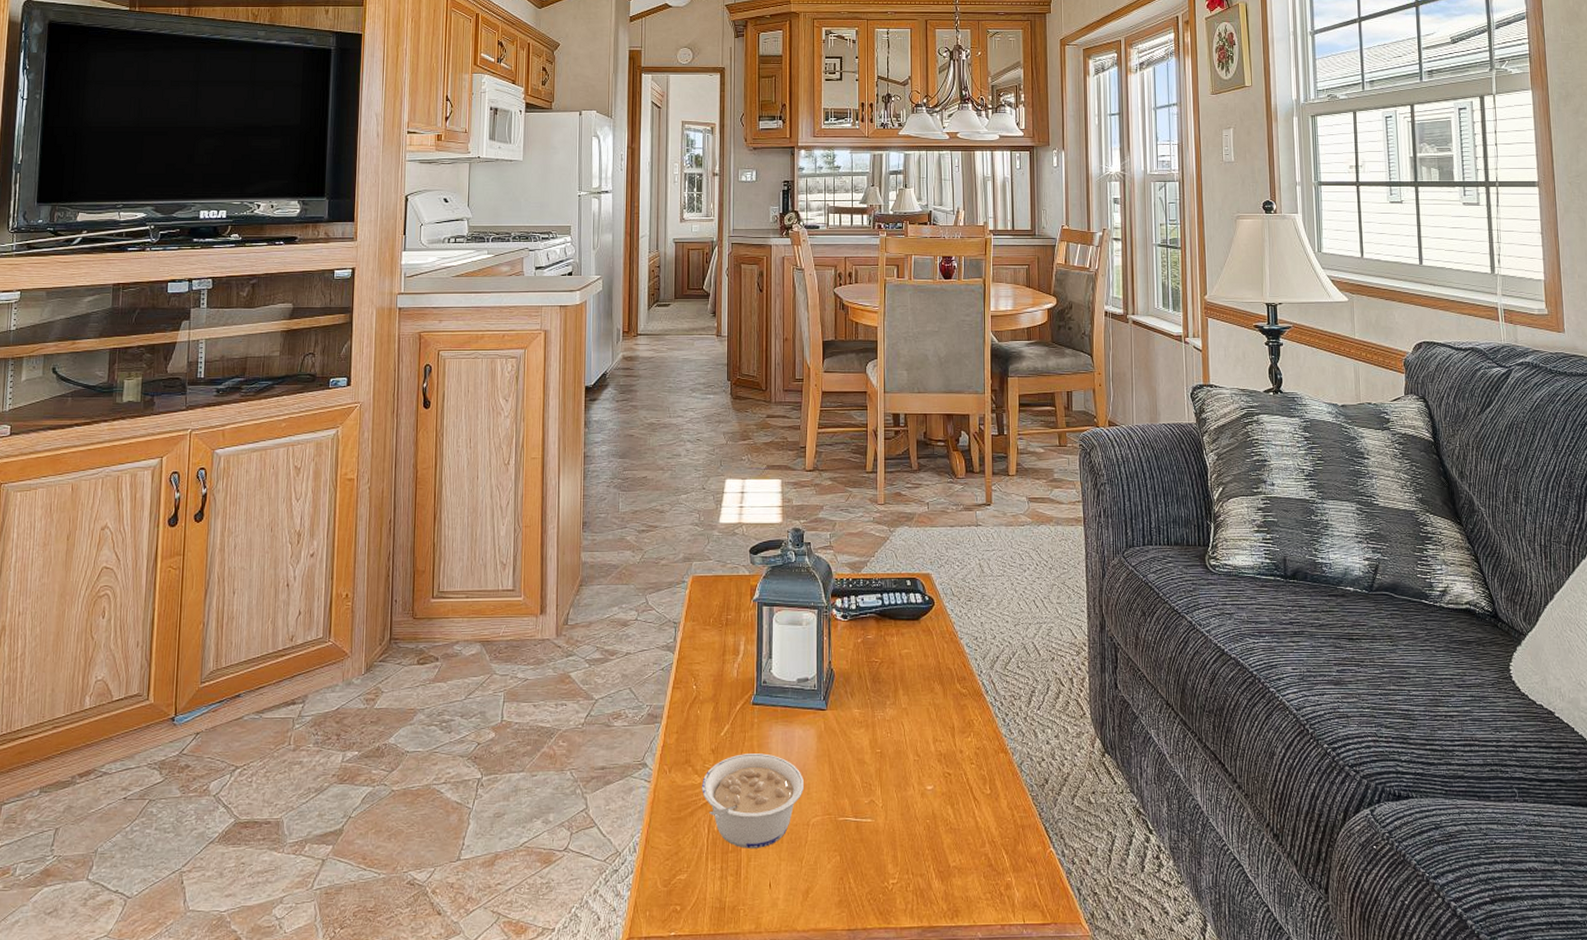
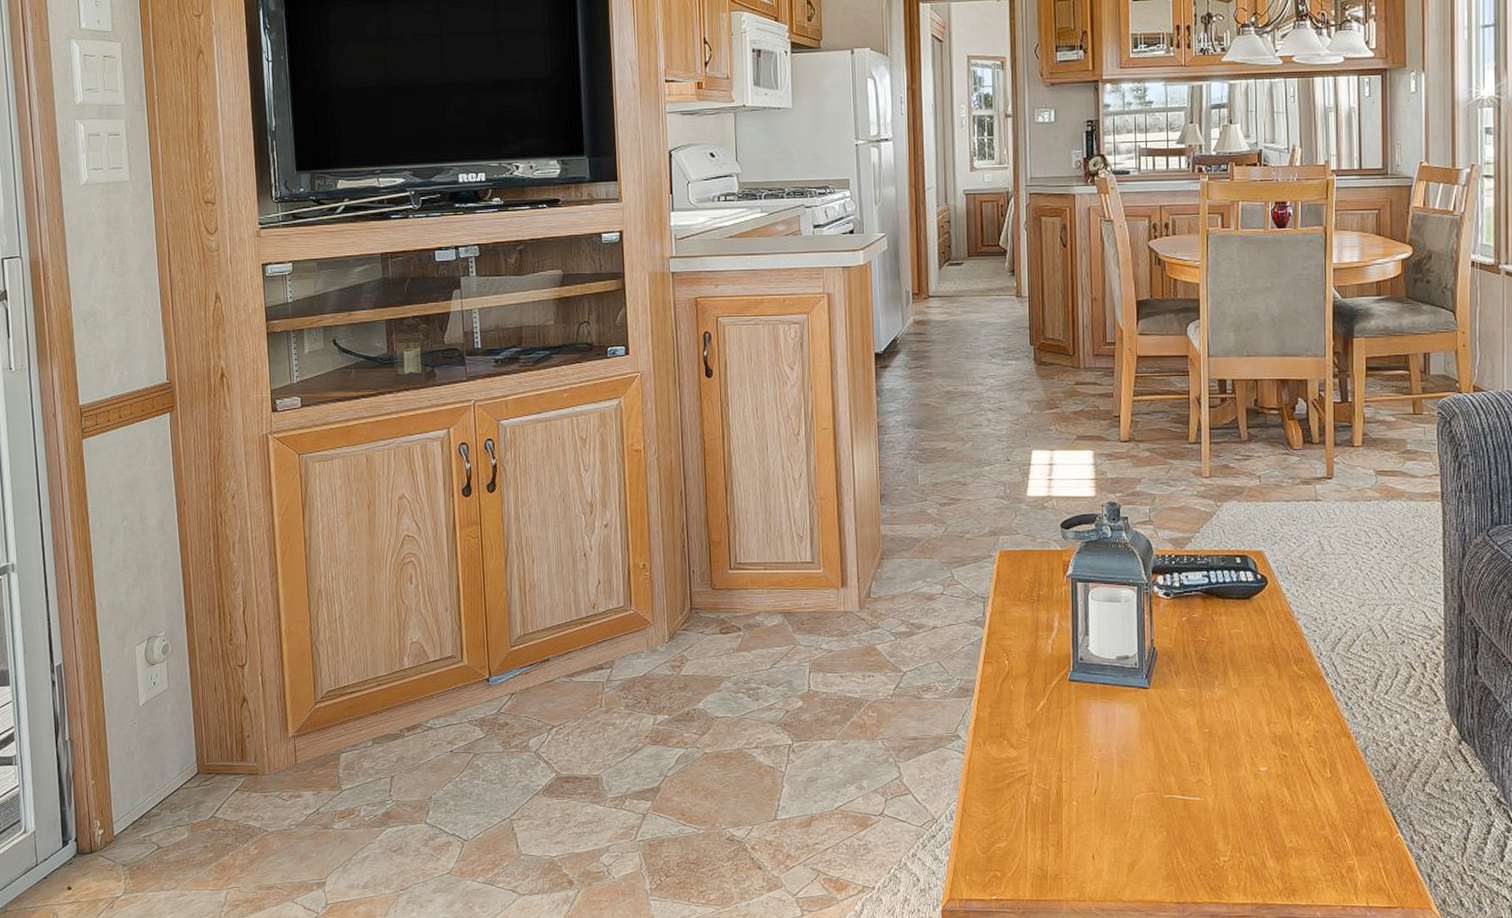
legume: present [701,753,804,849] -> none [1017,729,1126,821]

